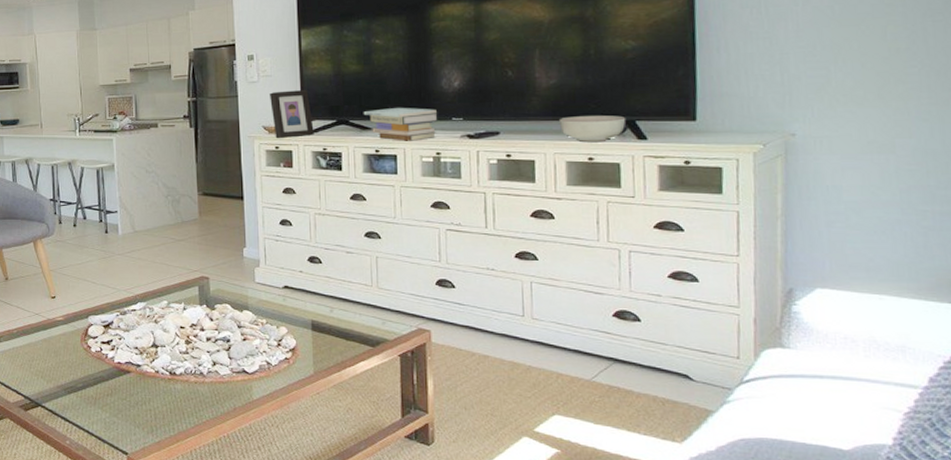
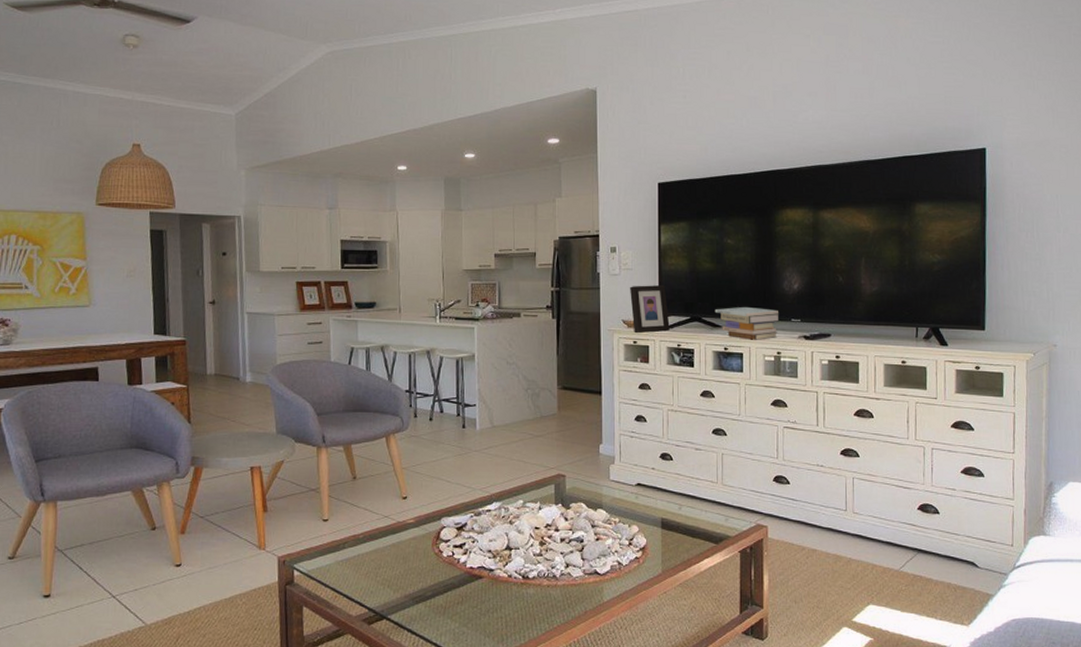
bowl: present [558,115,627,143] -> none [879,322,932,347]

